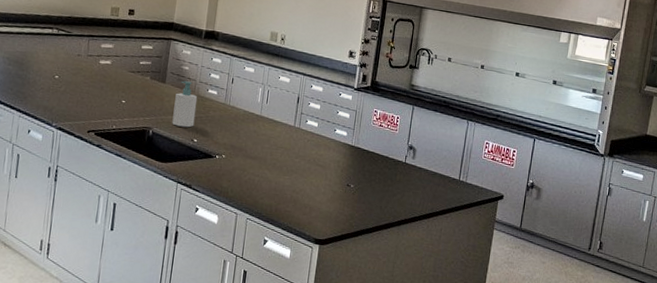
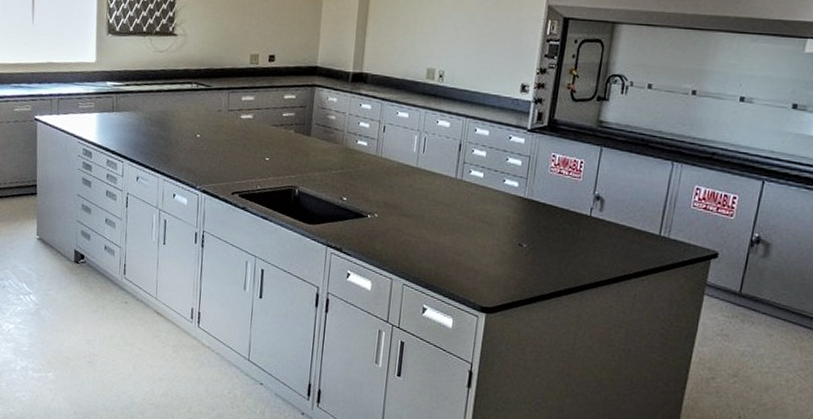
soap bottle: present [172,81,198,128] -> none [319,132,346,185]

